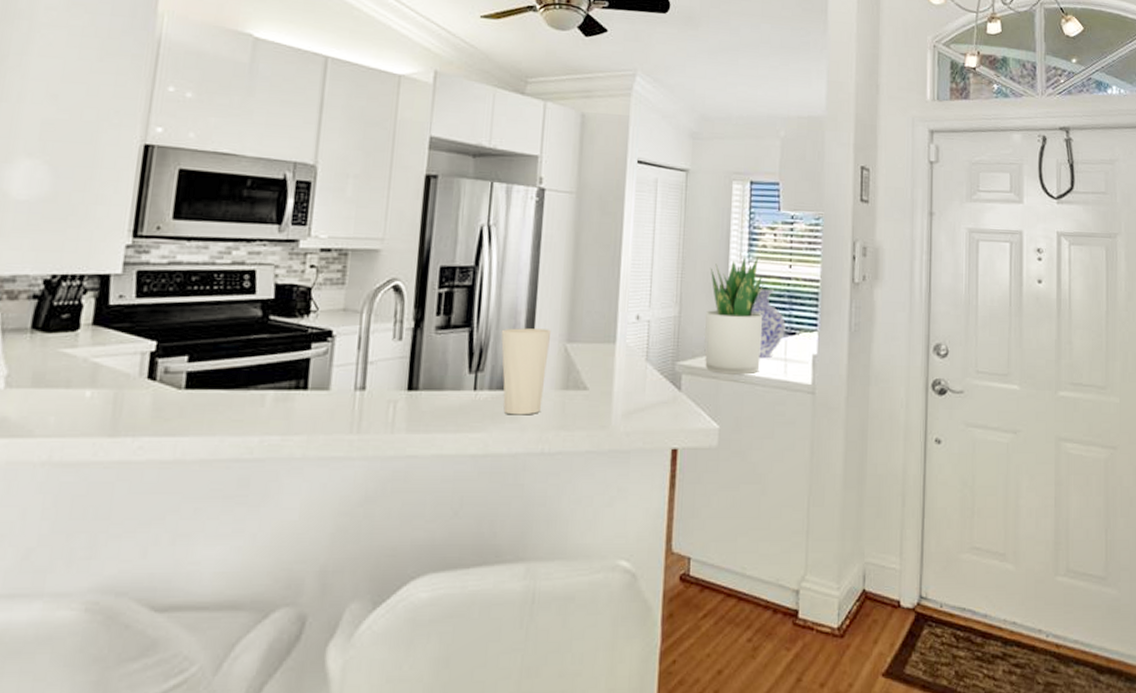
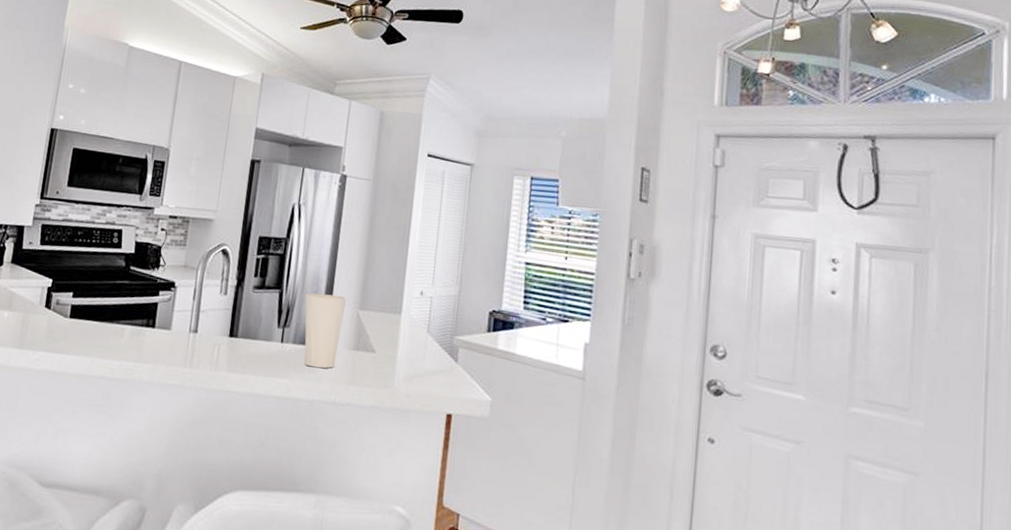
planter: present [704,256,765,375] -> none [480,245,541,355]
vase: present [752,289,785,359] -> none [527,276,559,342]

